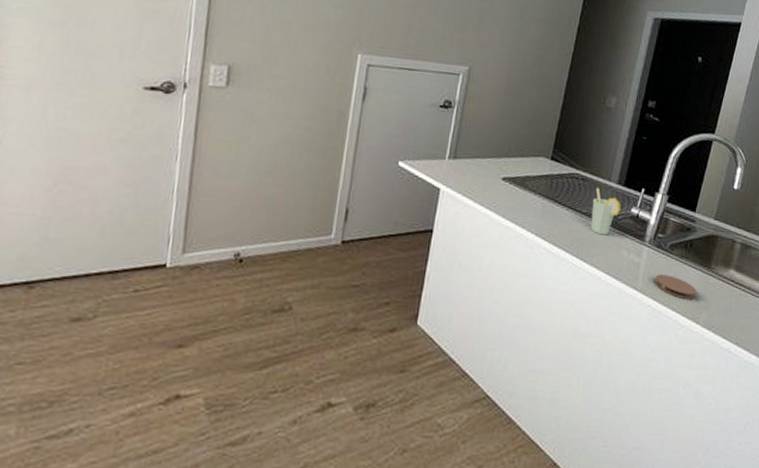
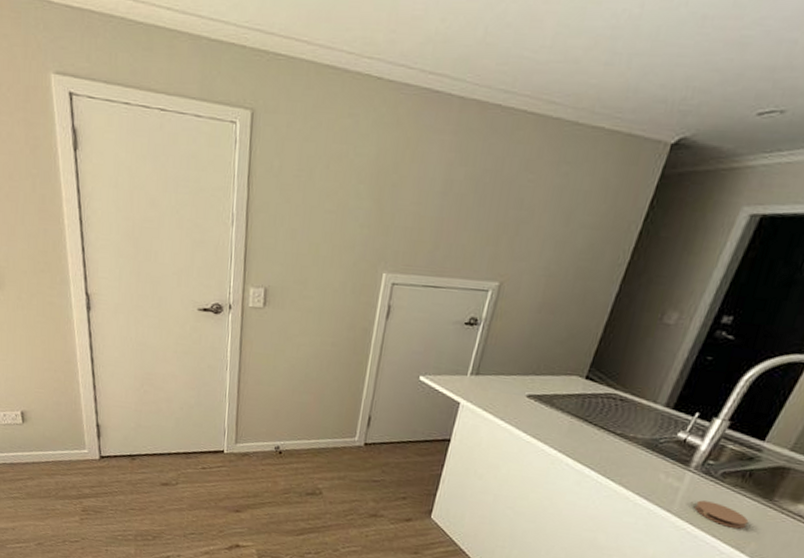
cup: present [590,187,621,236] -> none [623,408,665,458]

